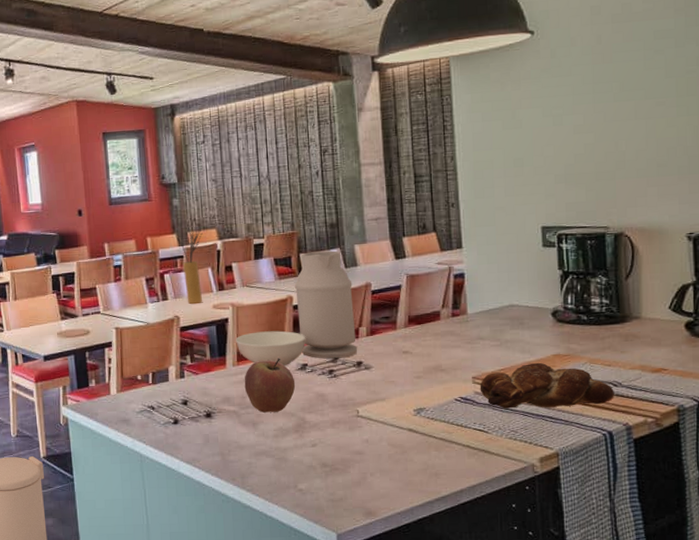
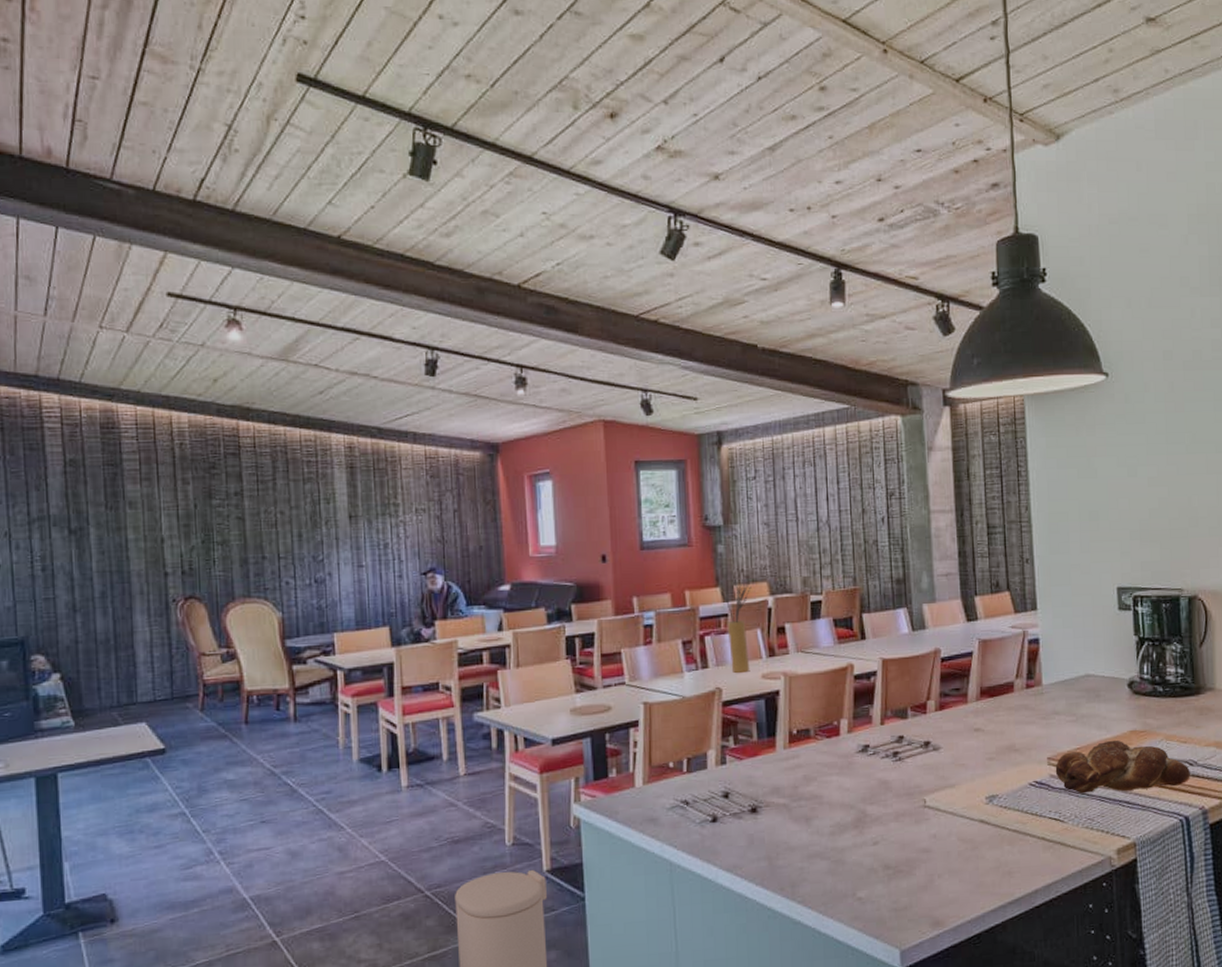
bowl: present [236,330,306,366] -> none [788,705,868,747]
fruit: present [244,358,296,413] -> none [796,738,856,805]
water jug: present [294,250,358,359] -> none [855,610,926,739]

